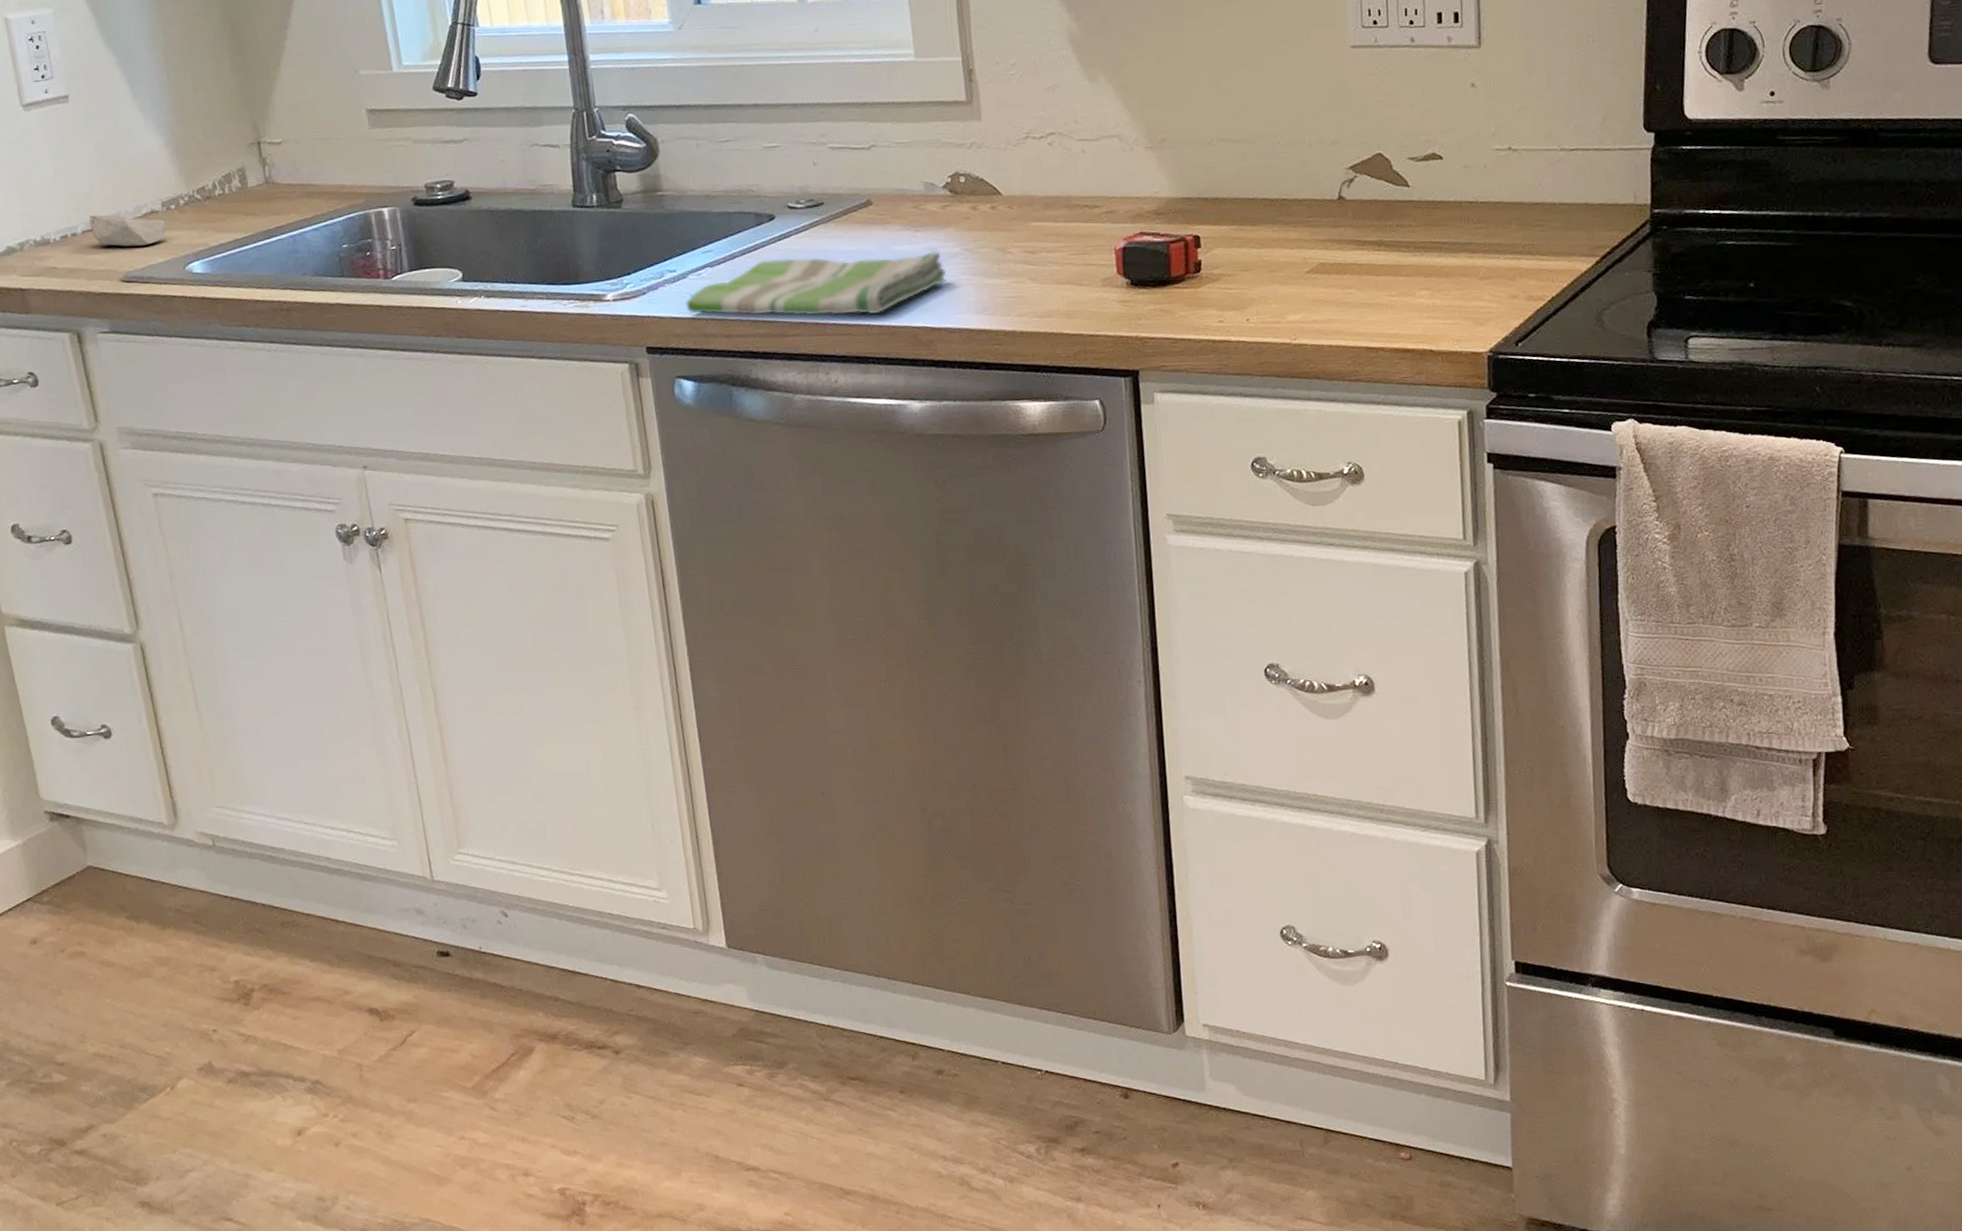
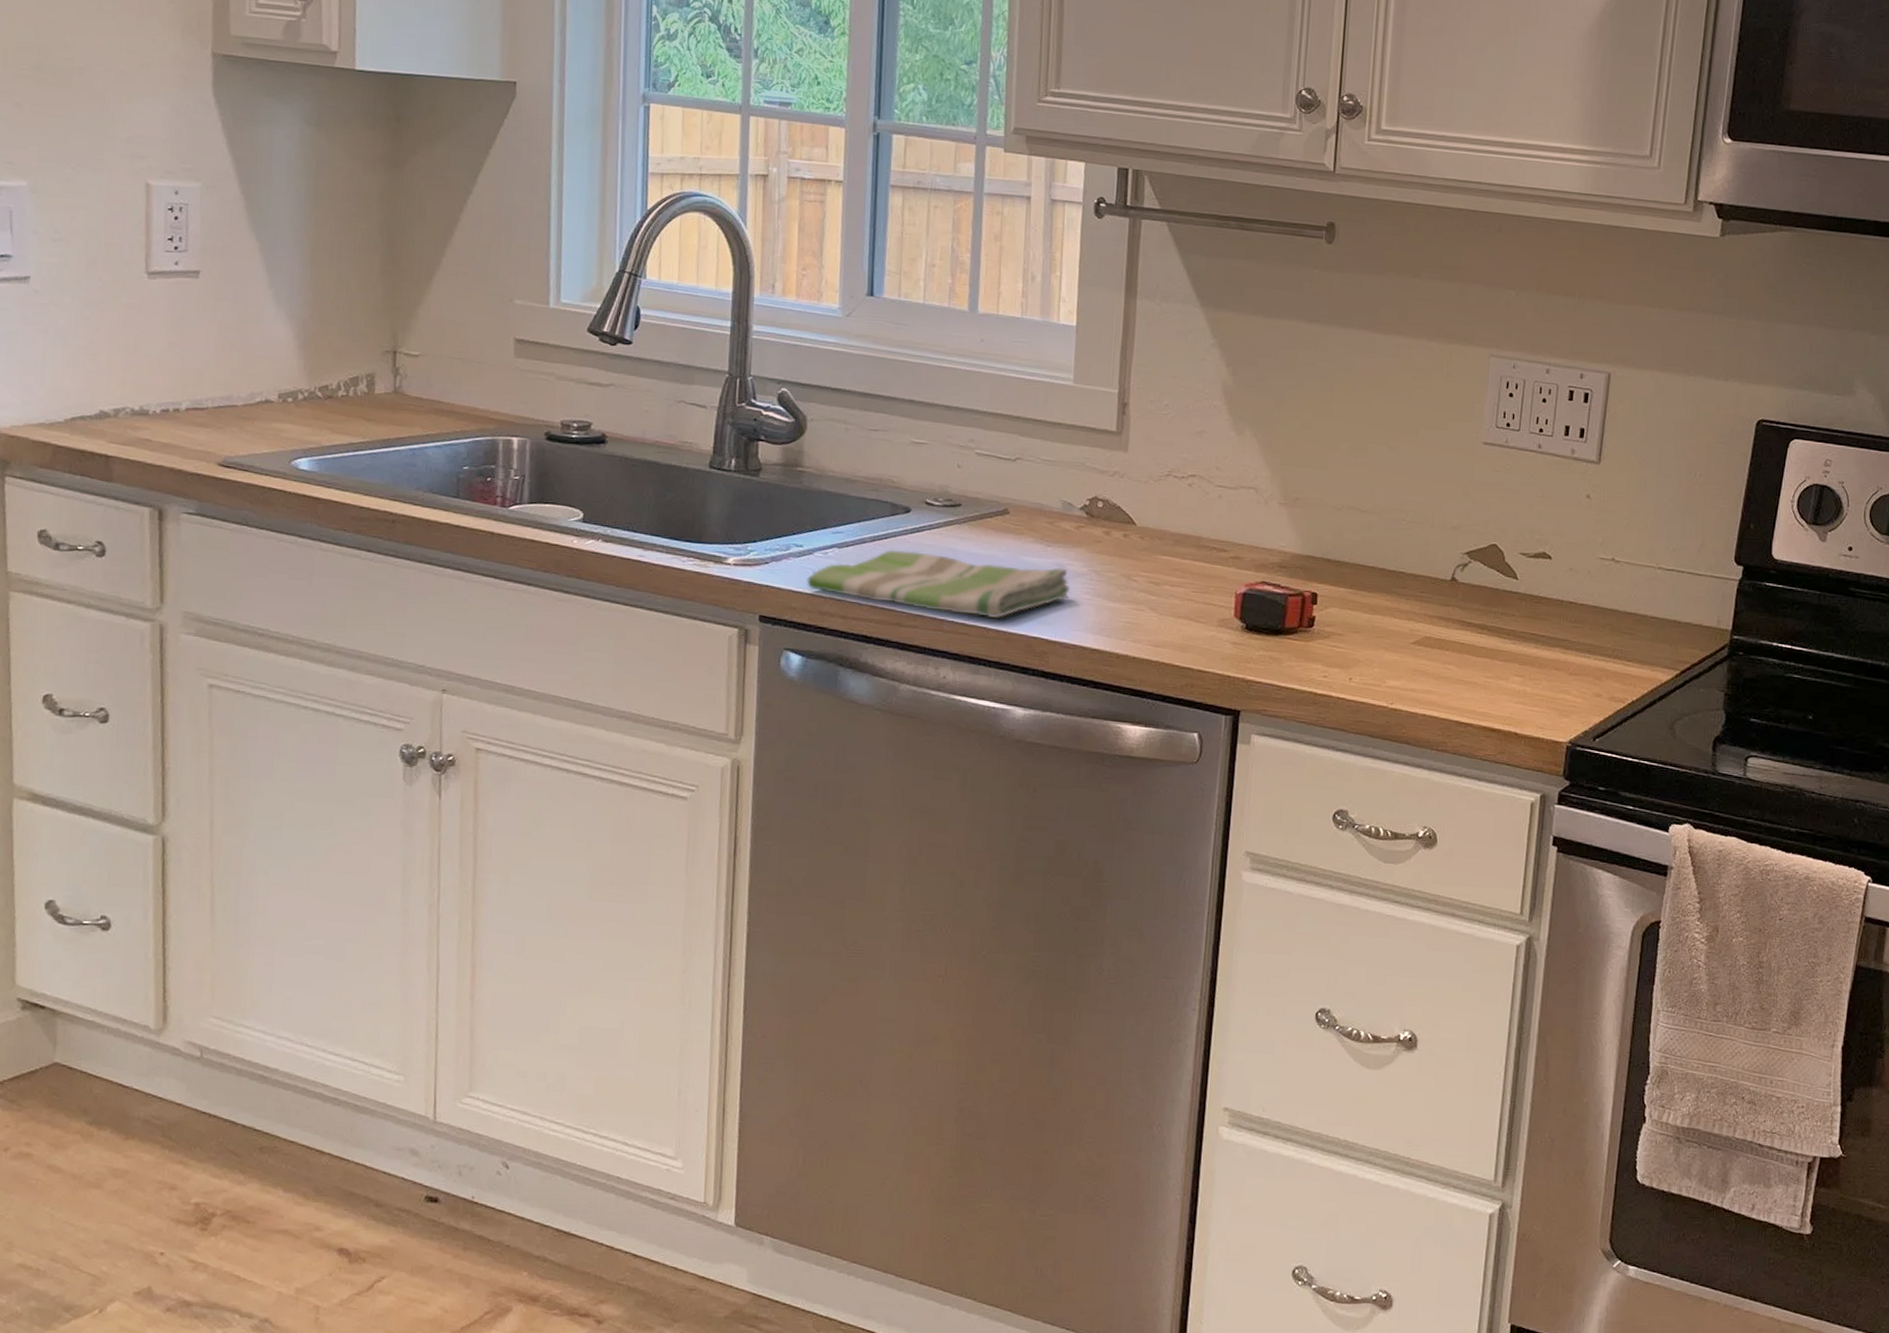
soap bar: present [89,214,166,247] -> none [196,393,279,434]

